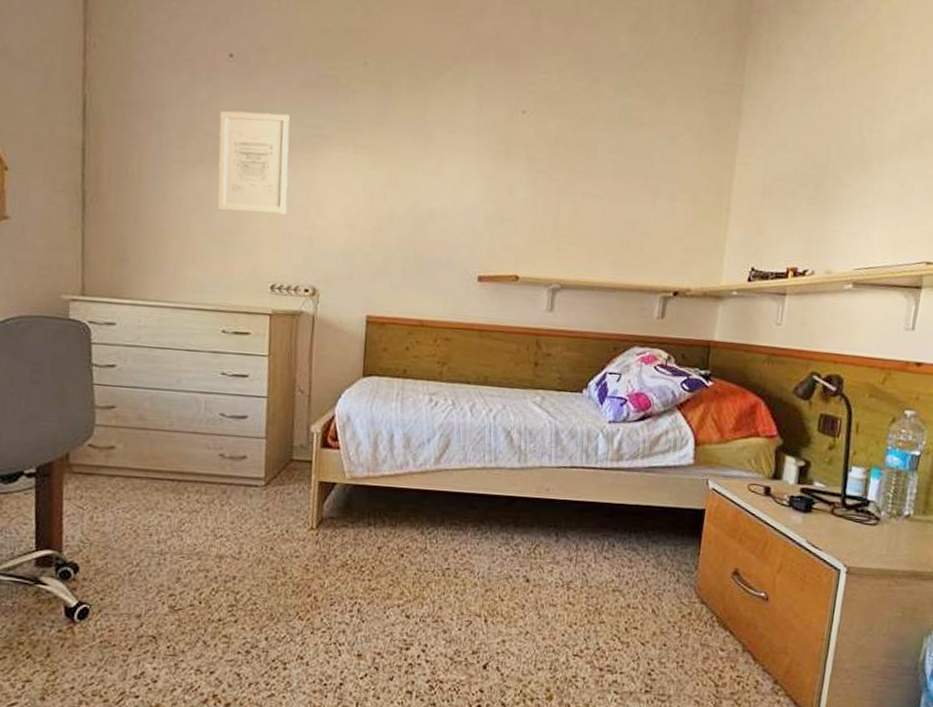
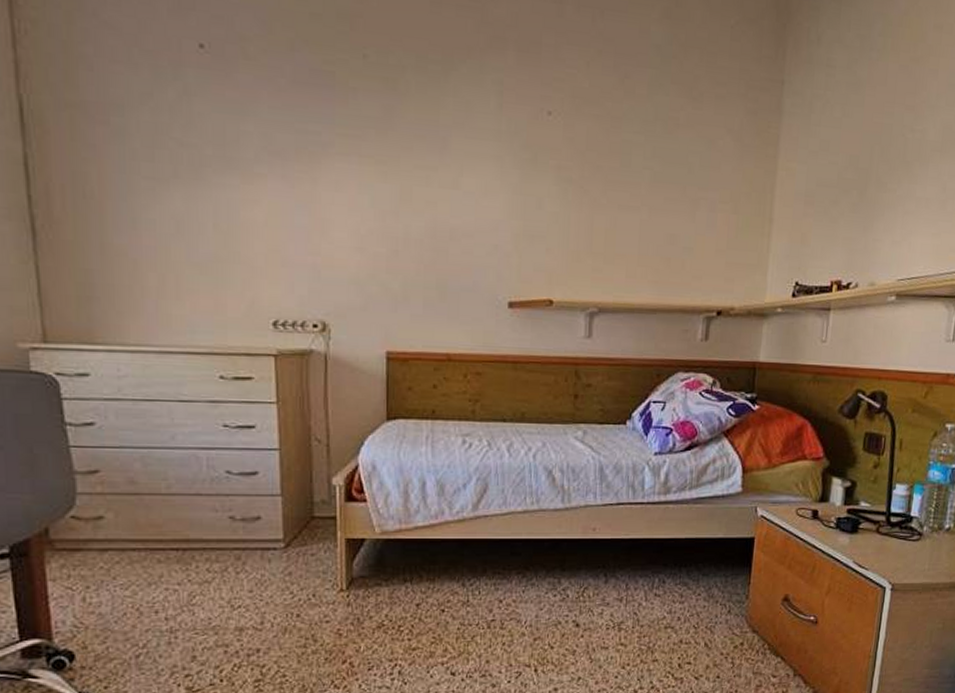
wall art: present [217,111,290,214] -> none [194,114,285,238]

